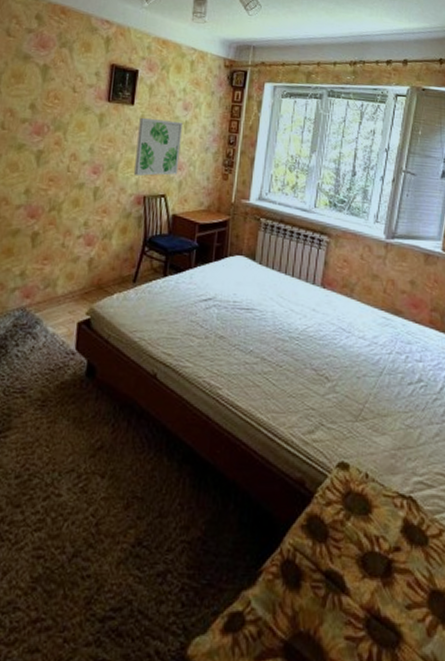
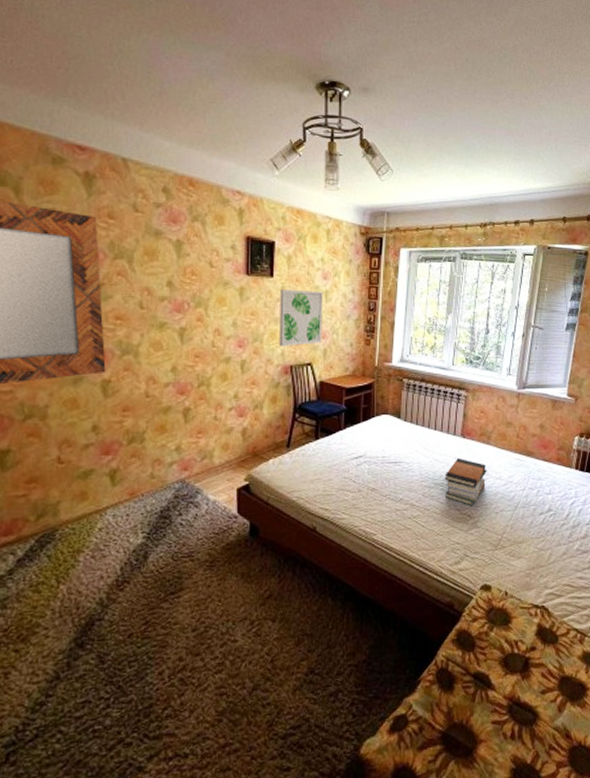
book stack: none [300,309,349,367] -> present [444,457,487,506]

